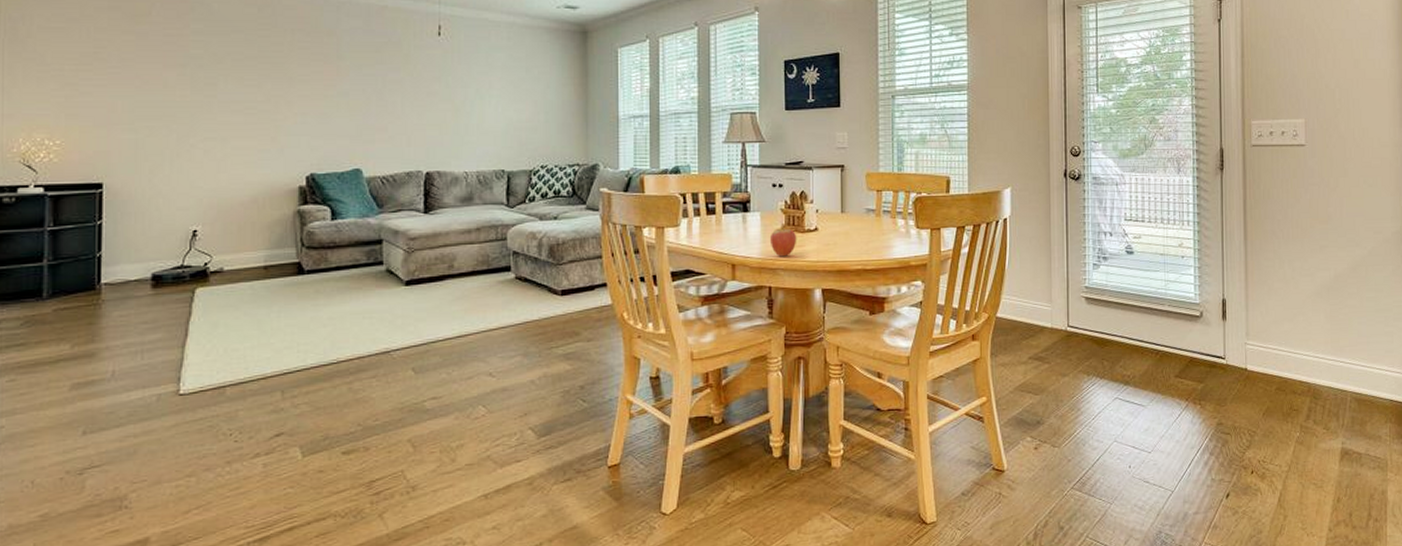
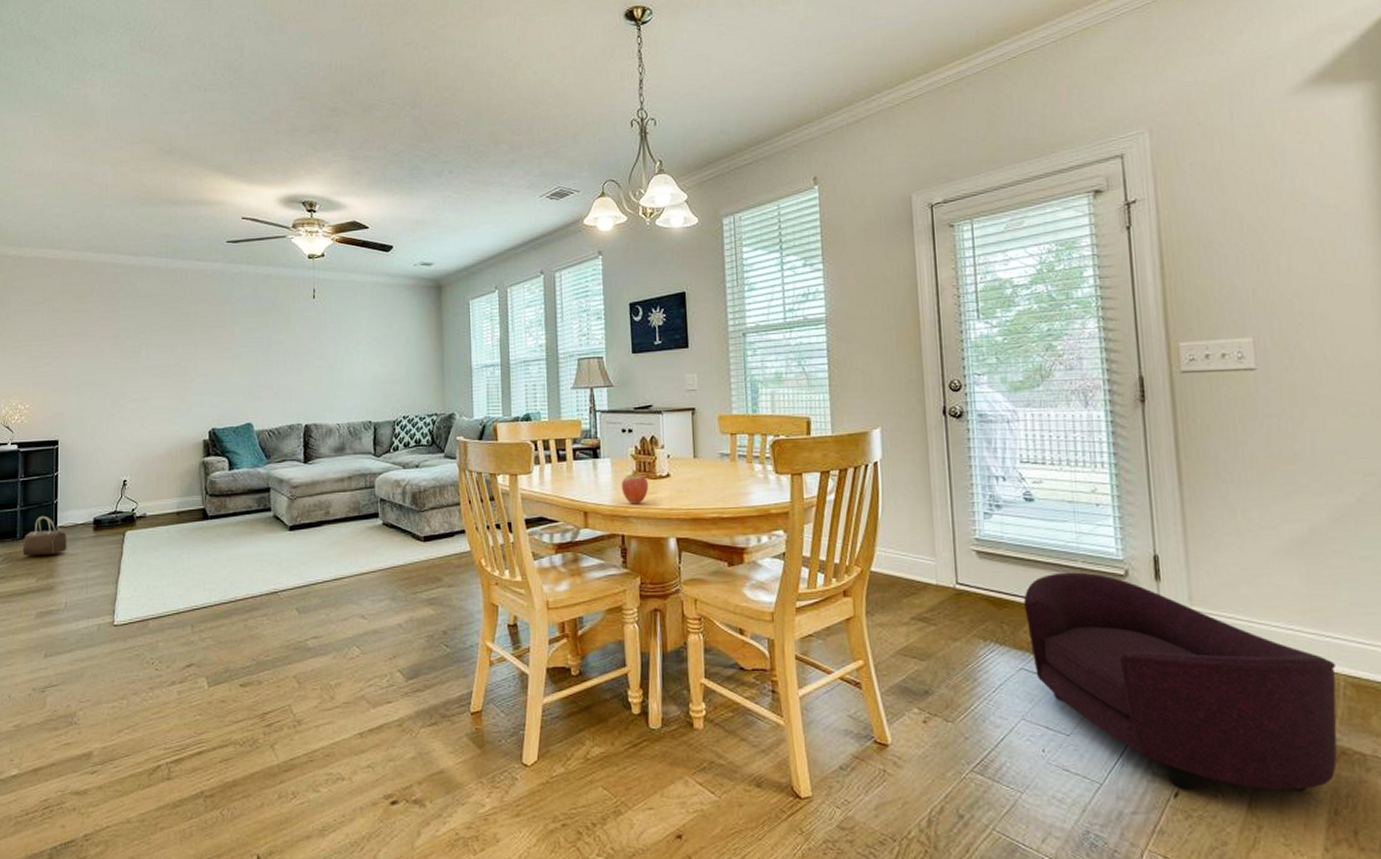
handbag: none [51,271,115,320] -> present [22,515,67,557]
dog bed: none [1121,314,1345,491] -> present [1024,572,1338,792]

